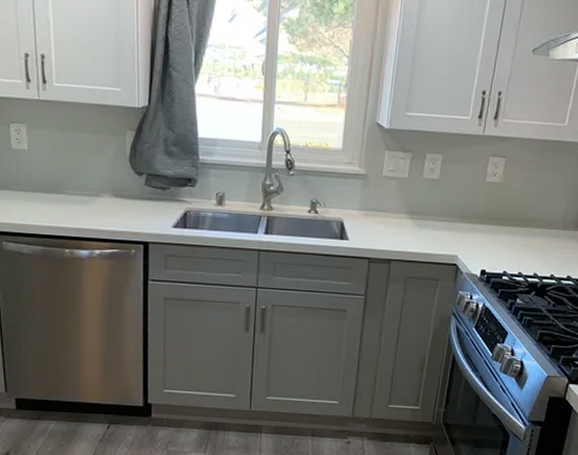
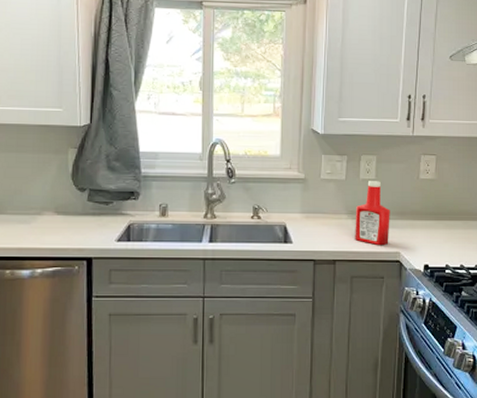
ketchup bottle: none [412,181,452,248] -> present [355,181,390,246]

